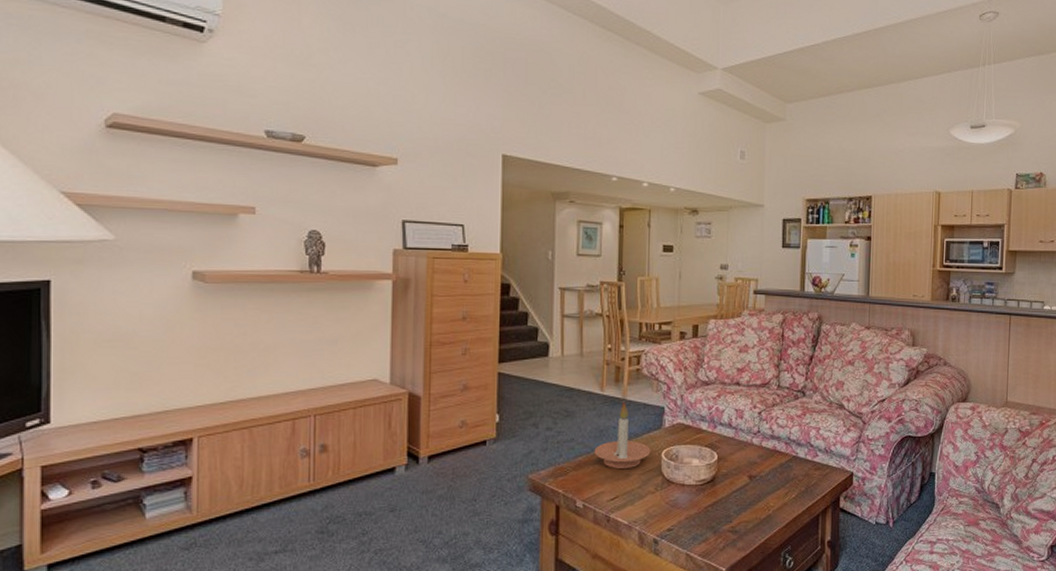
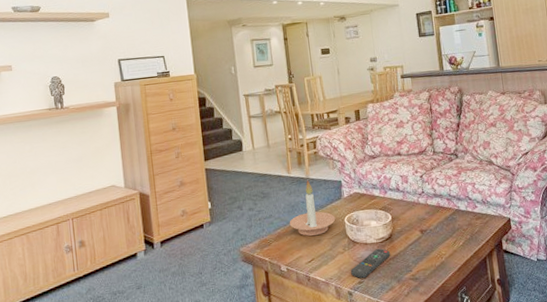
remote control: none [660,492,710,526] -> present [351,248,390,279]

